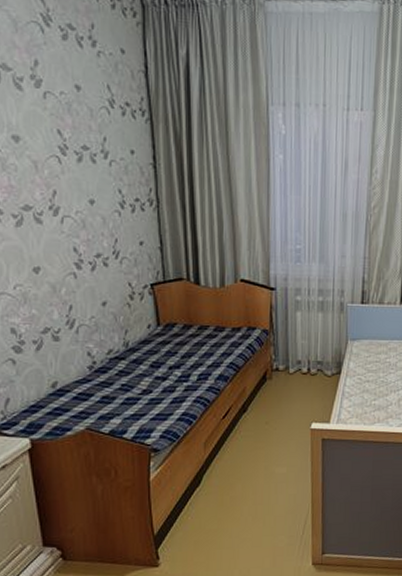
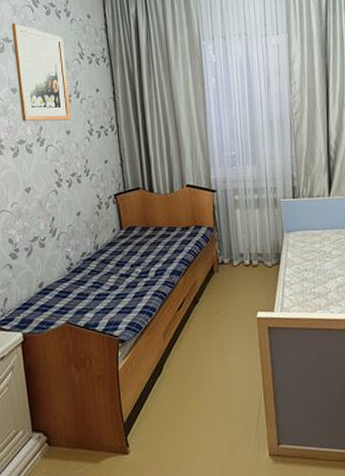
wall art: none [11,43,97,187] -> present [11,22,71,122]

